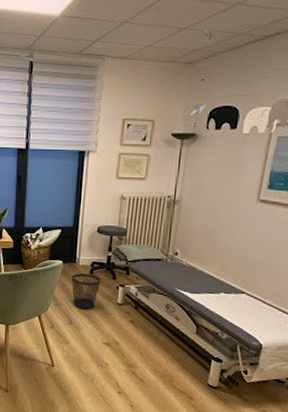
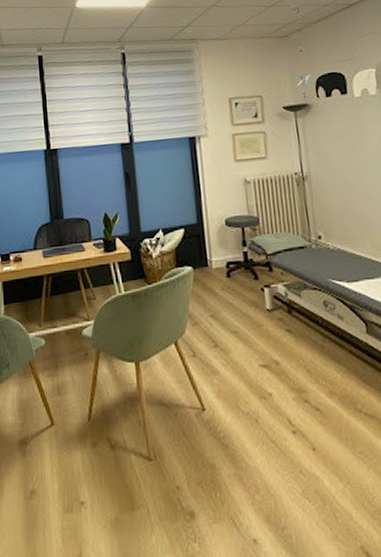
wastebasket: present [71,273,101,310] -> none [206,277,242,325]

